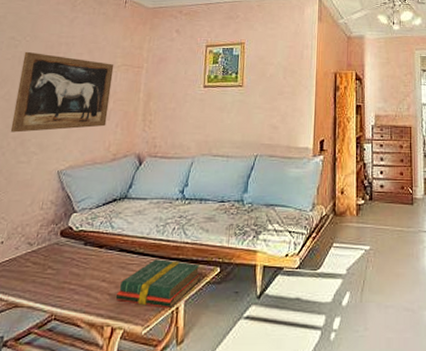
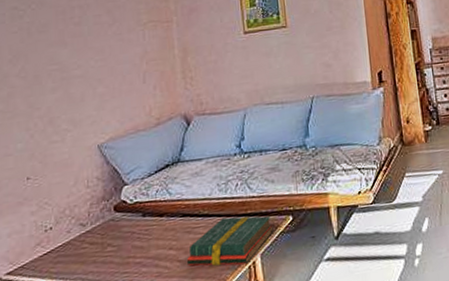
wall art: present [10,51,114,133] -> none [32,20,143,112]

